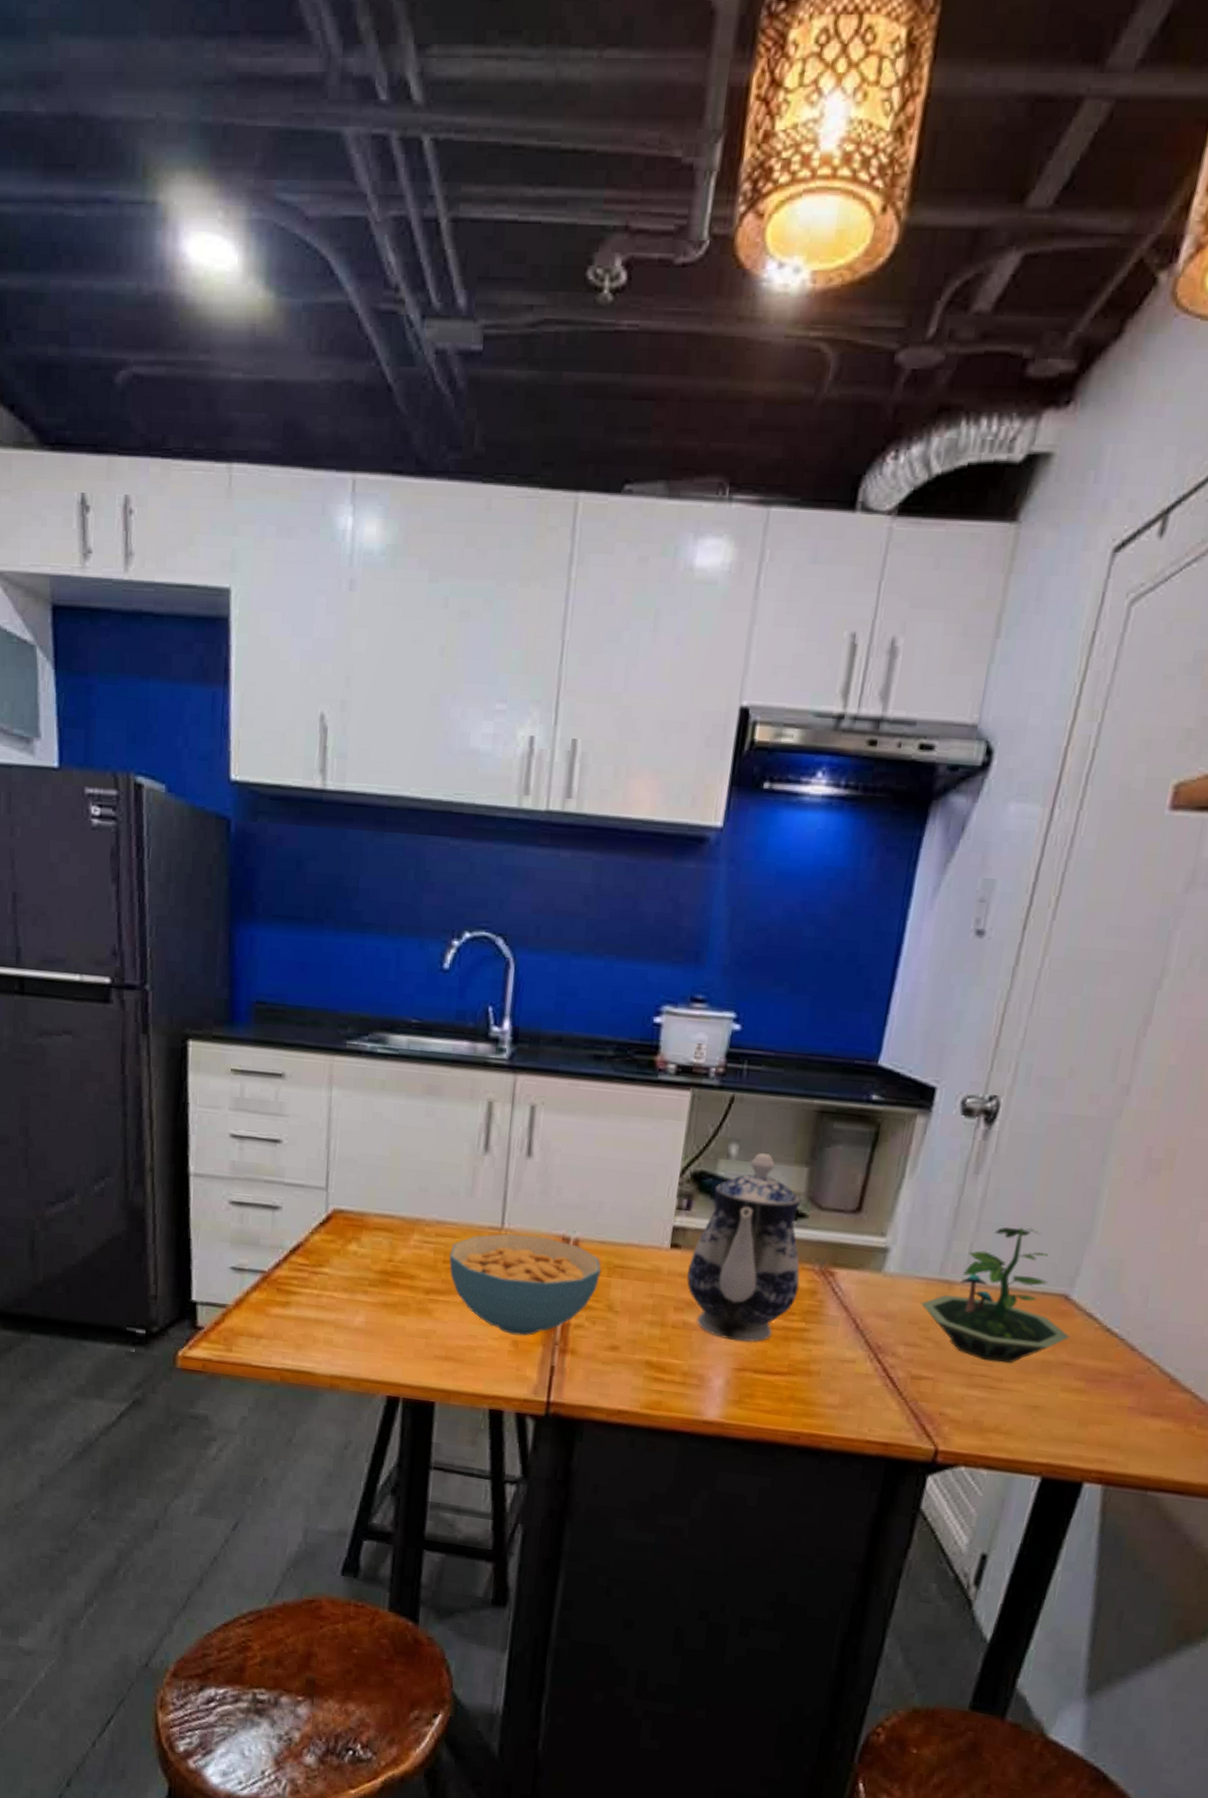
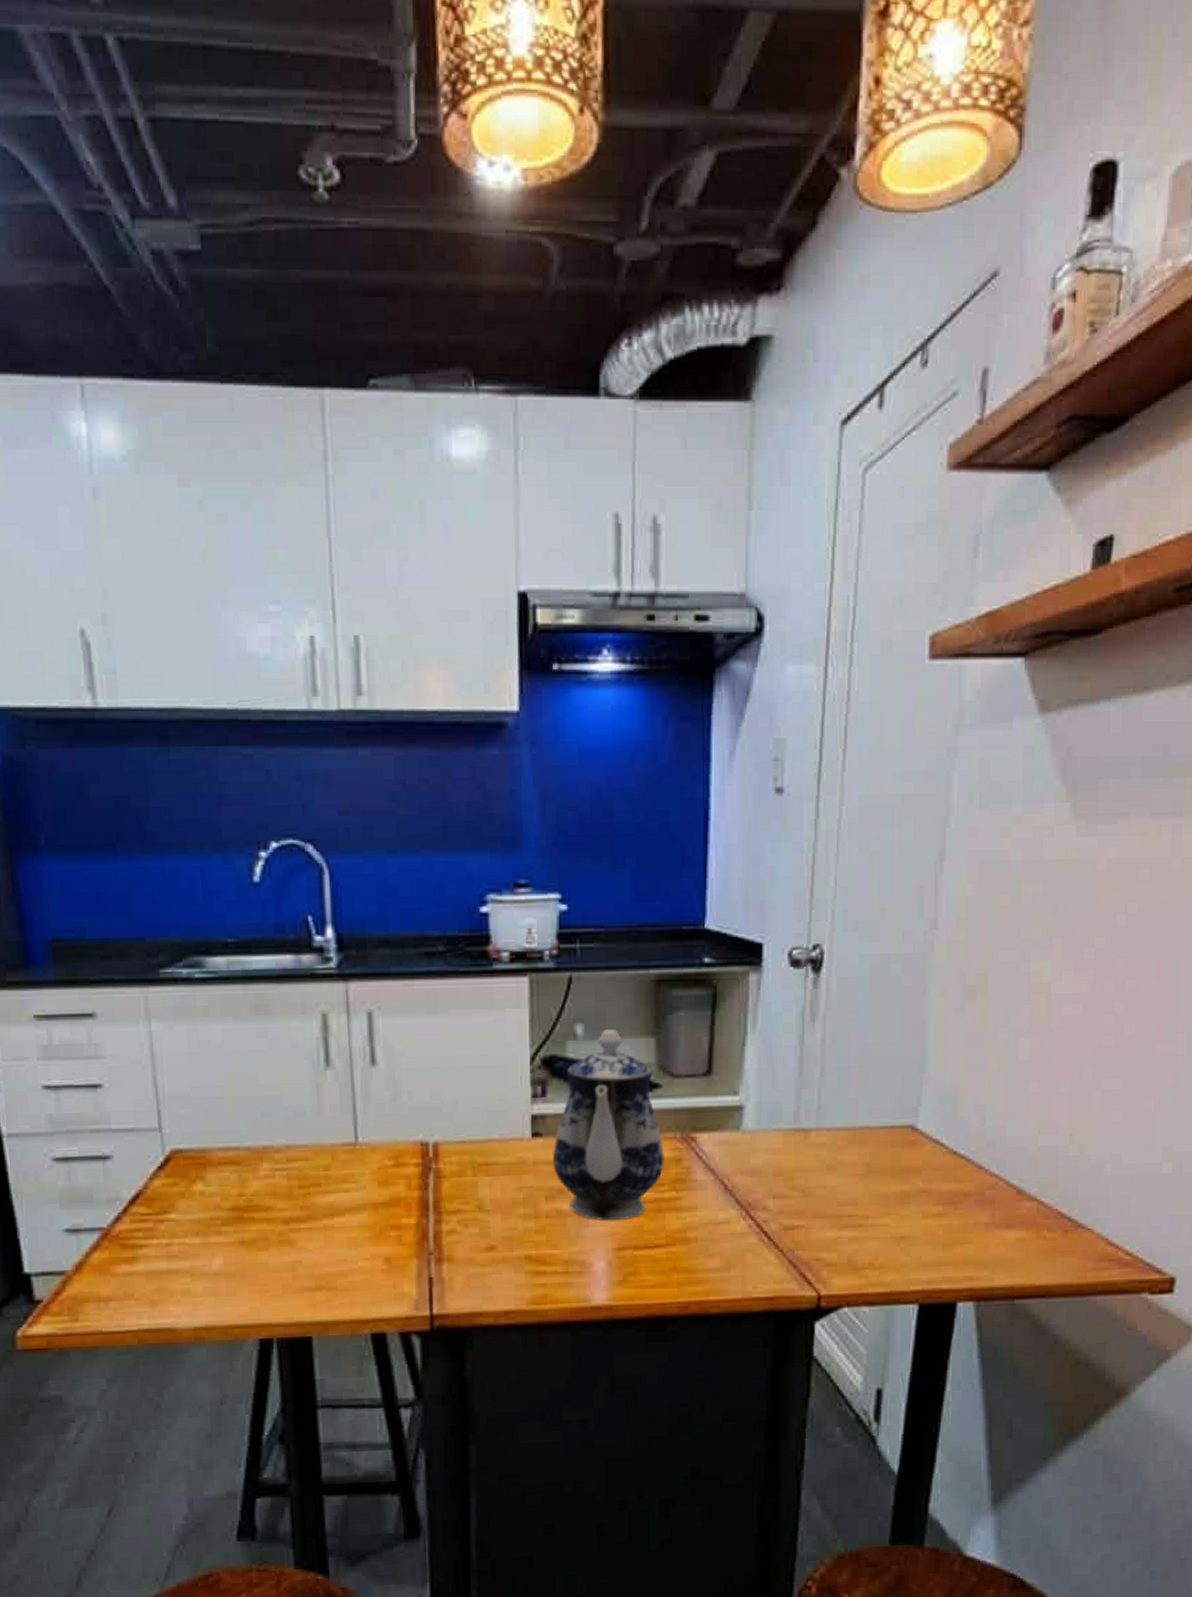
cereal bowl: present [448,1233,601,1336] -> none [304,1145,465,1252]
terrarium: present [921,1227,1071,1364] -> none [782,1066,923,1201]

